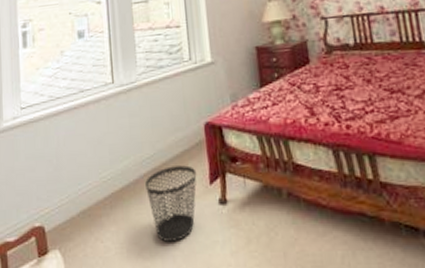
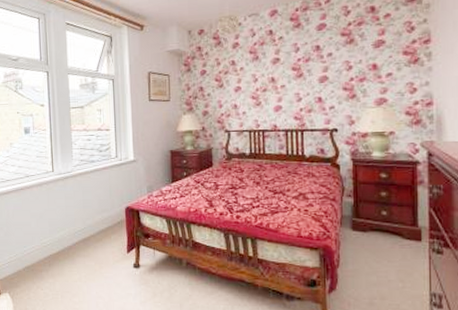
wastebasket: present [145,165,197,242] -> none [77,238,118,292]

